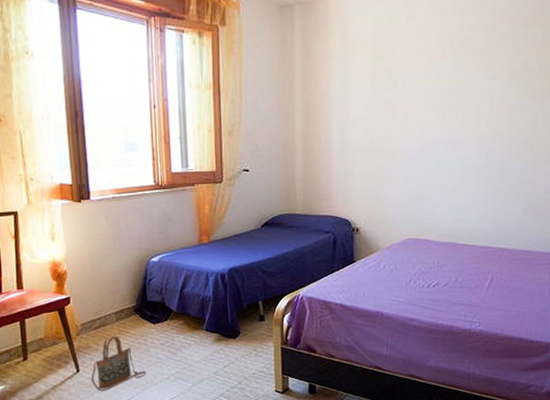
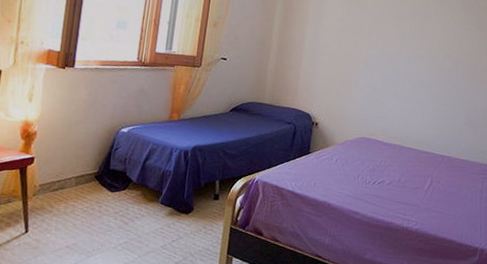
handbag: present [91,336,147,392] -> none [38,199,95,255]

